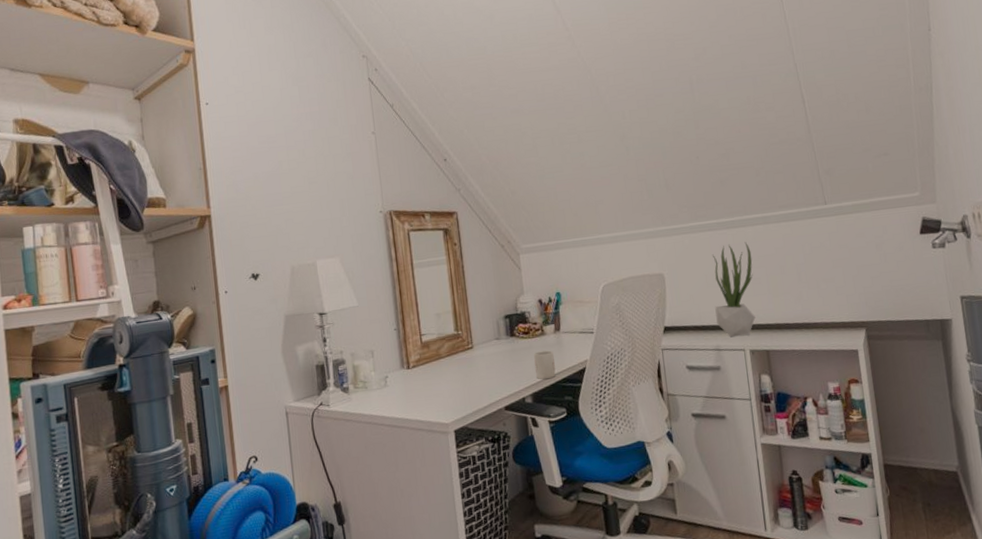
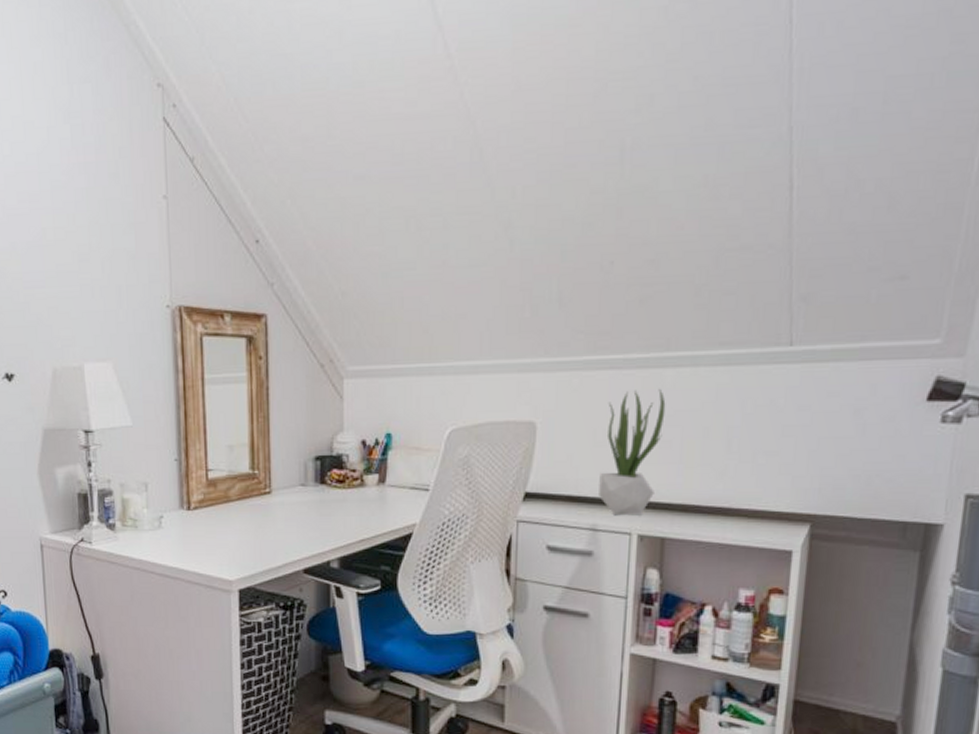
mug: present [533,350,556,380] -> none [346,506,374,542]

